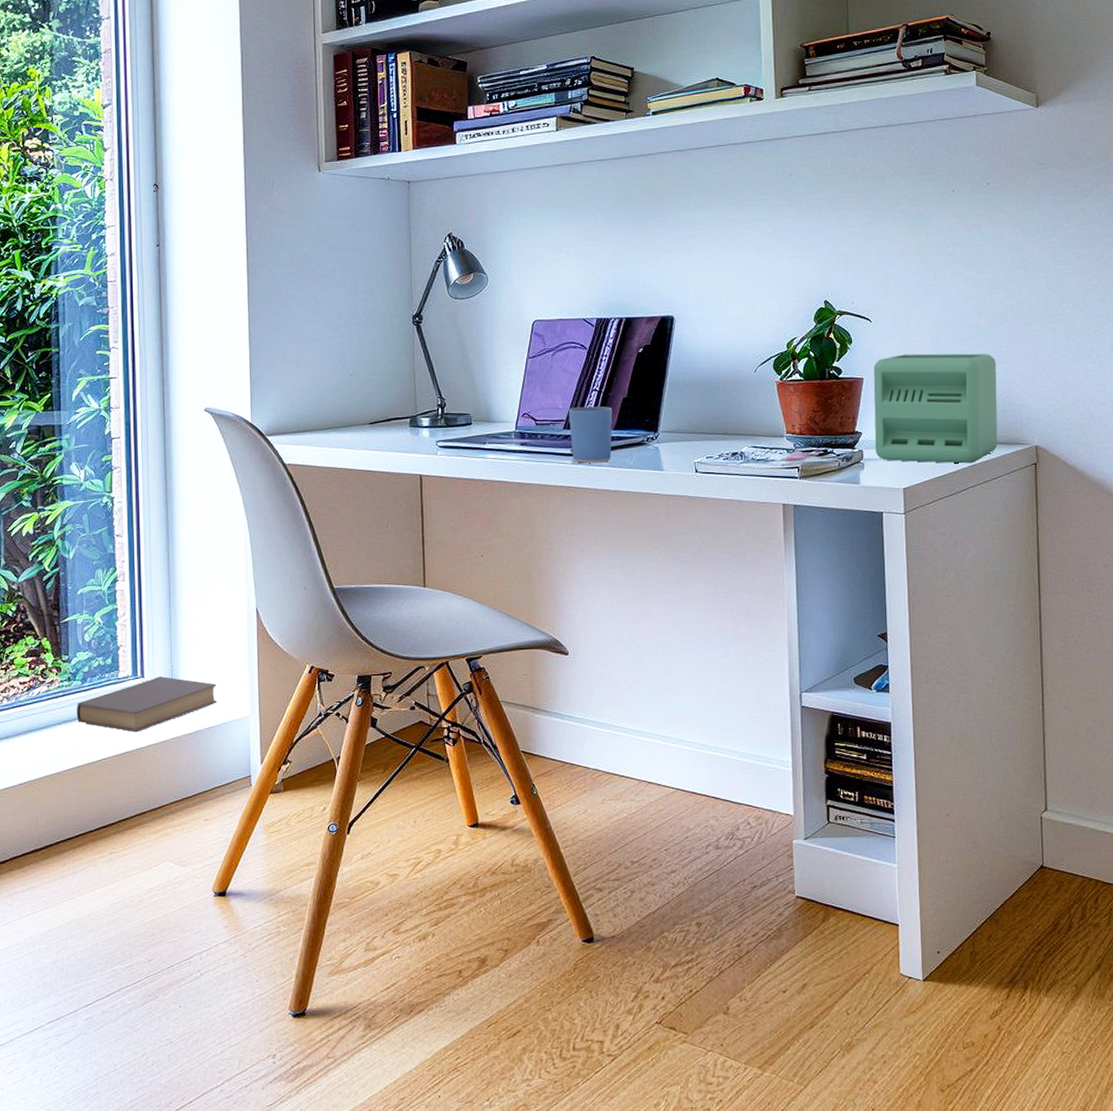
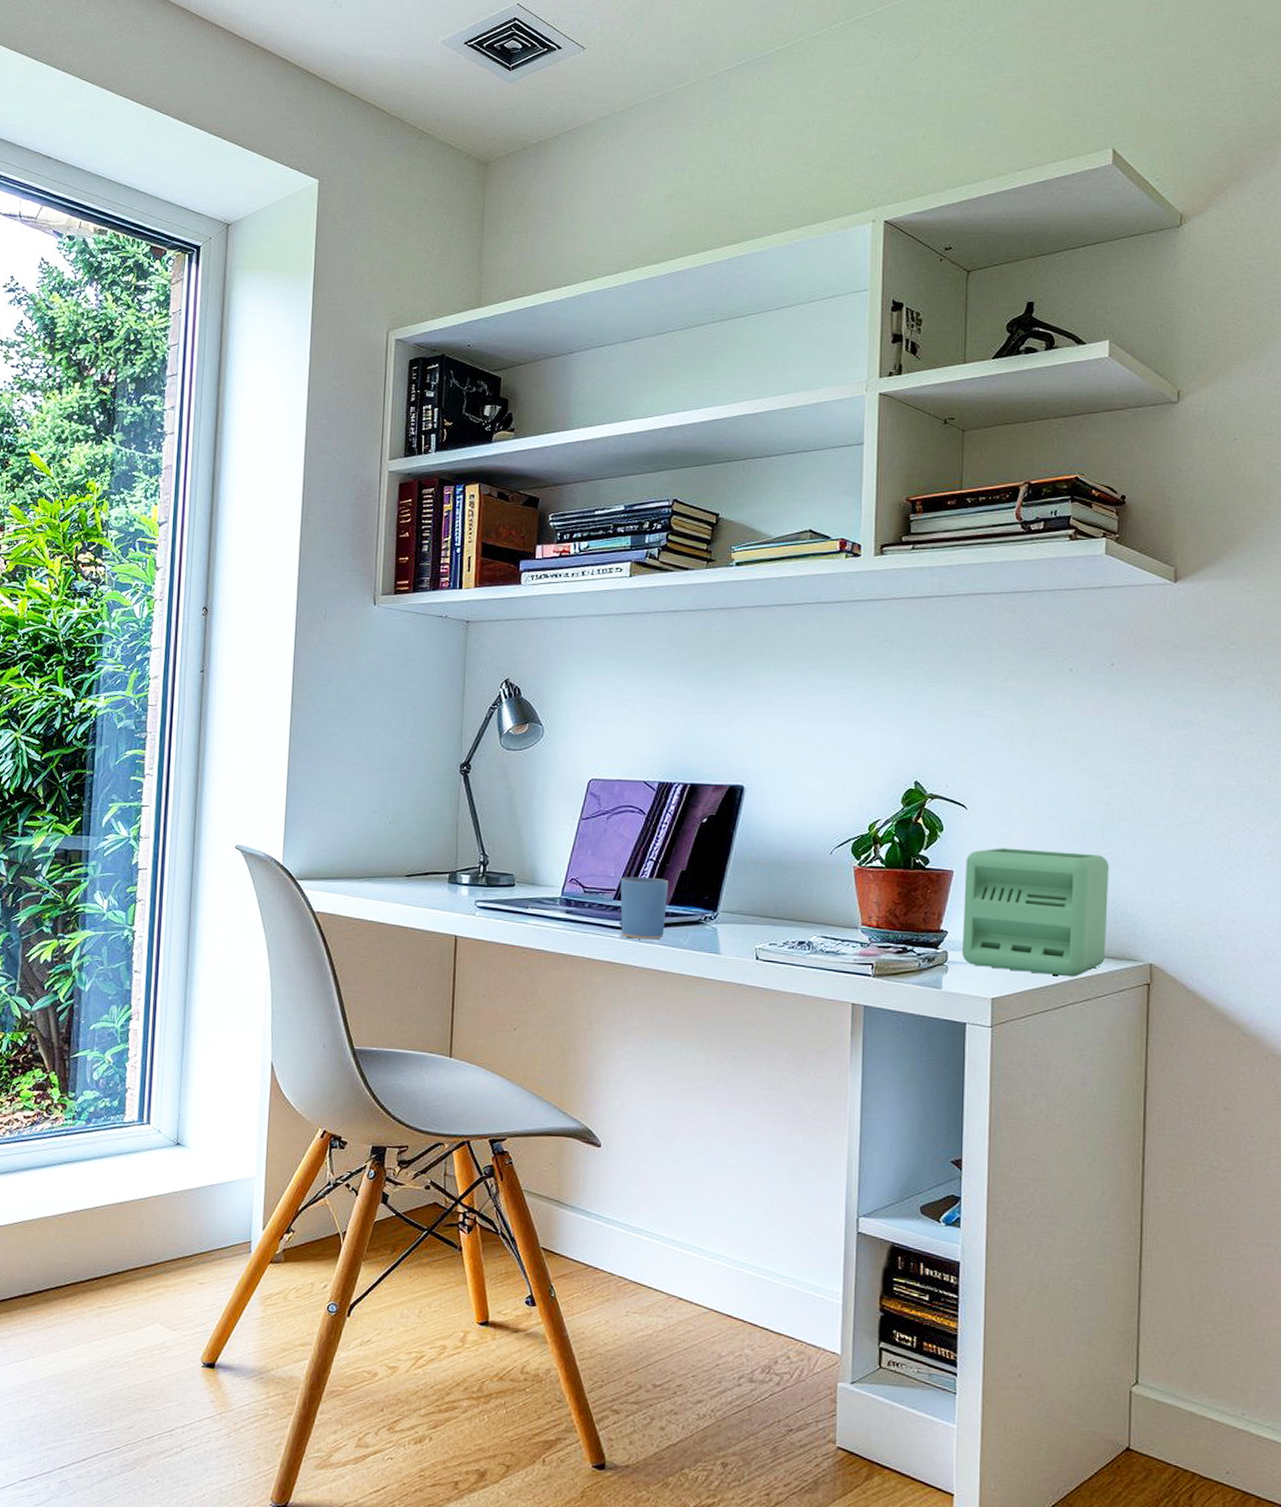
book: present [76,677,217,732] -> none [77,1125,224,1181]

